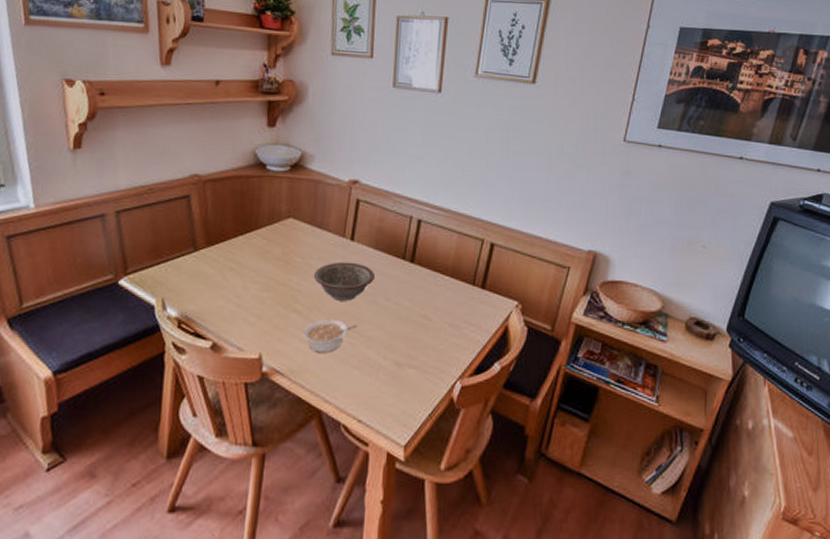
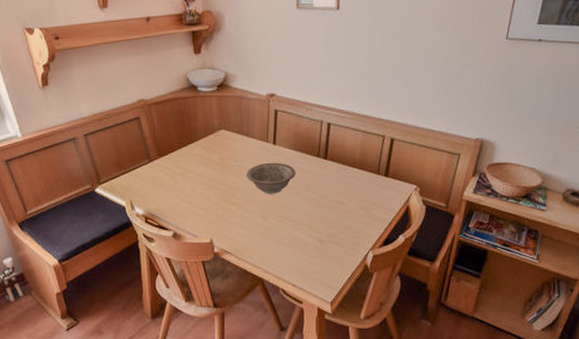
legume: present [302,318,358,353] -> none [242,208,286,235]

